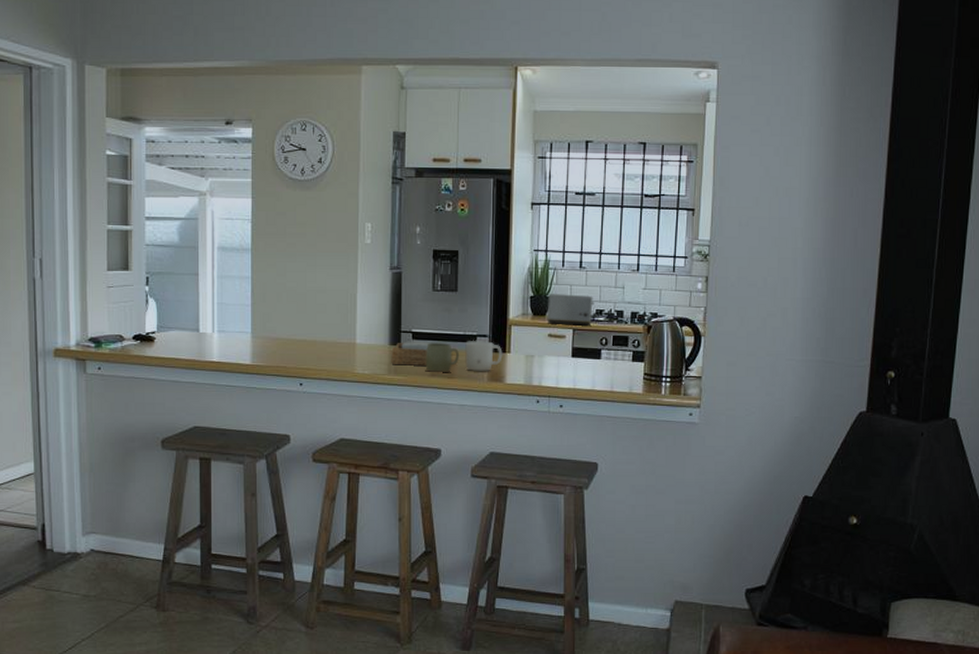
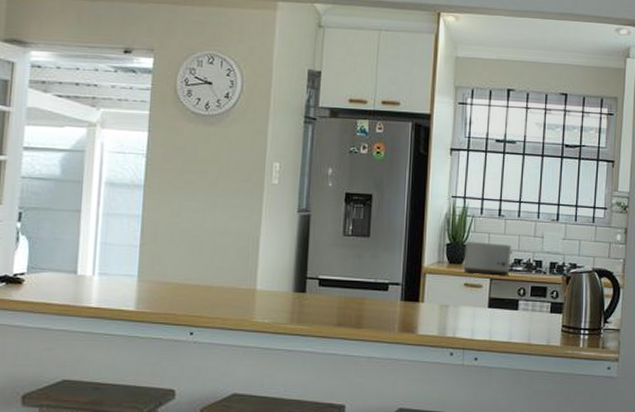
napkin holder: present [391,342,431,367] -> none [294,289,339,316]
mug: present [425,343,459,373] -> none [332,291,369,323]
mug: present [465,340,503,372] -> none [375,288,416,323]

